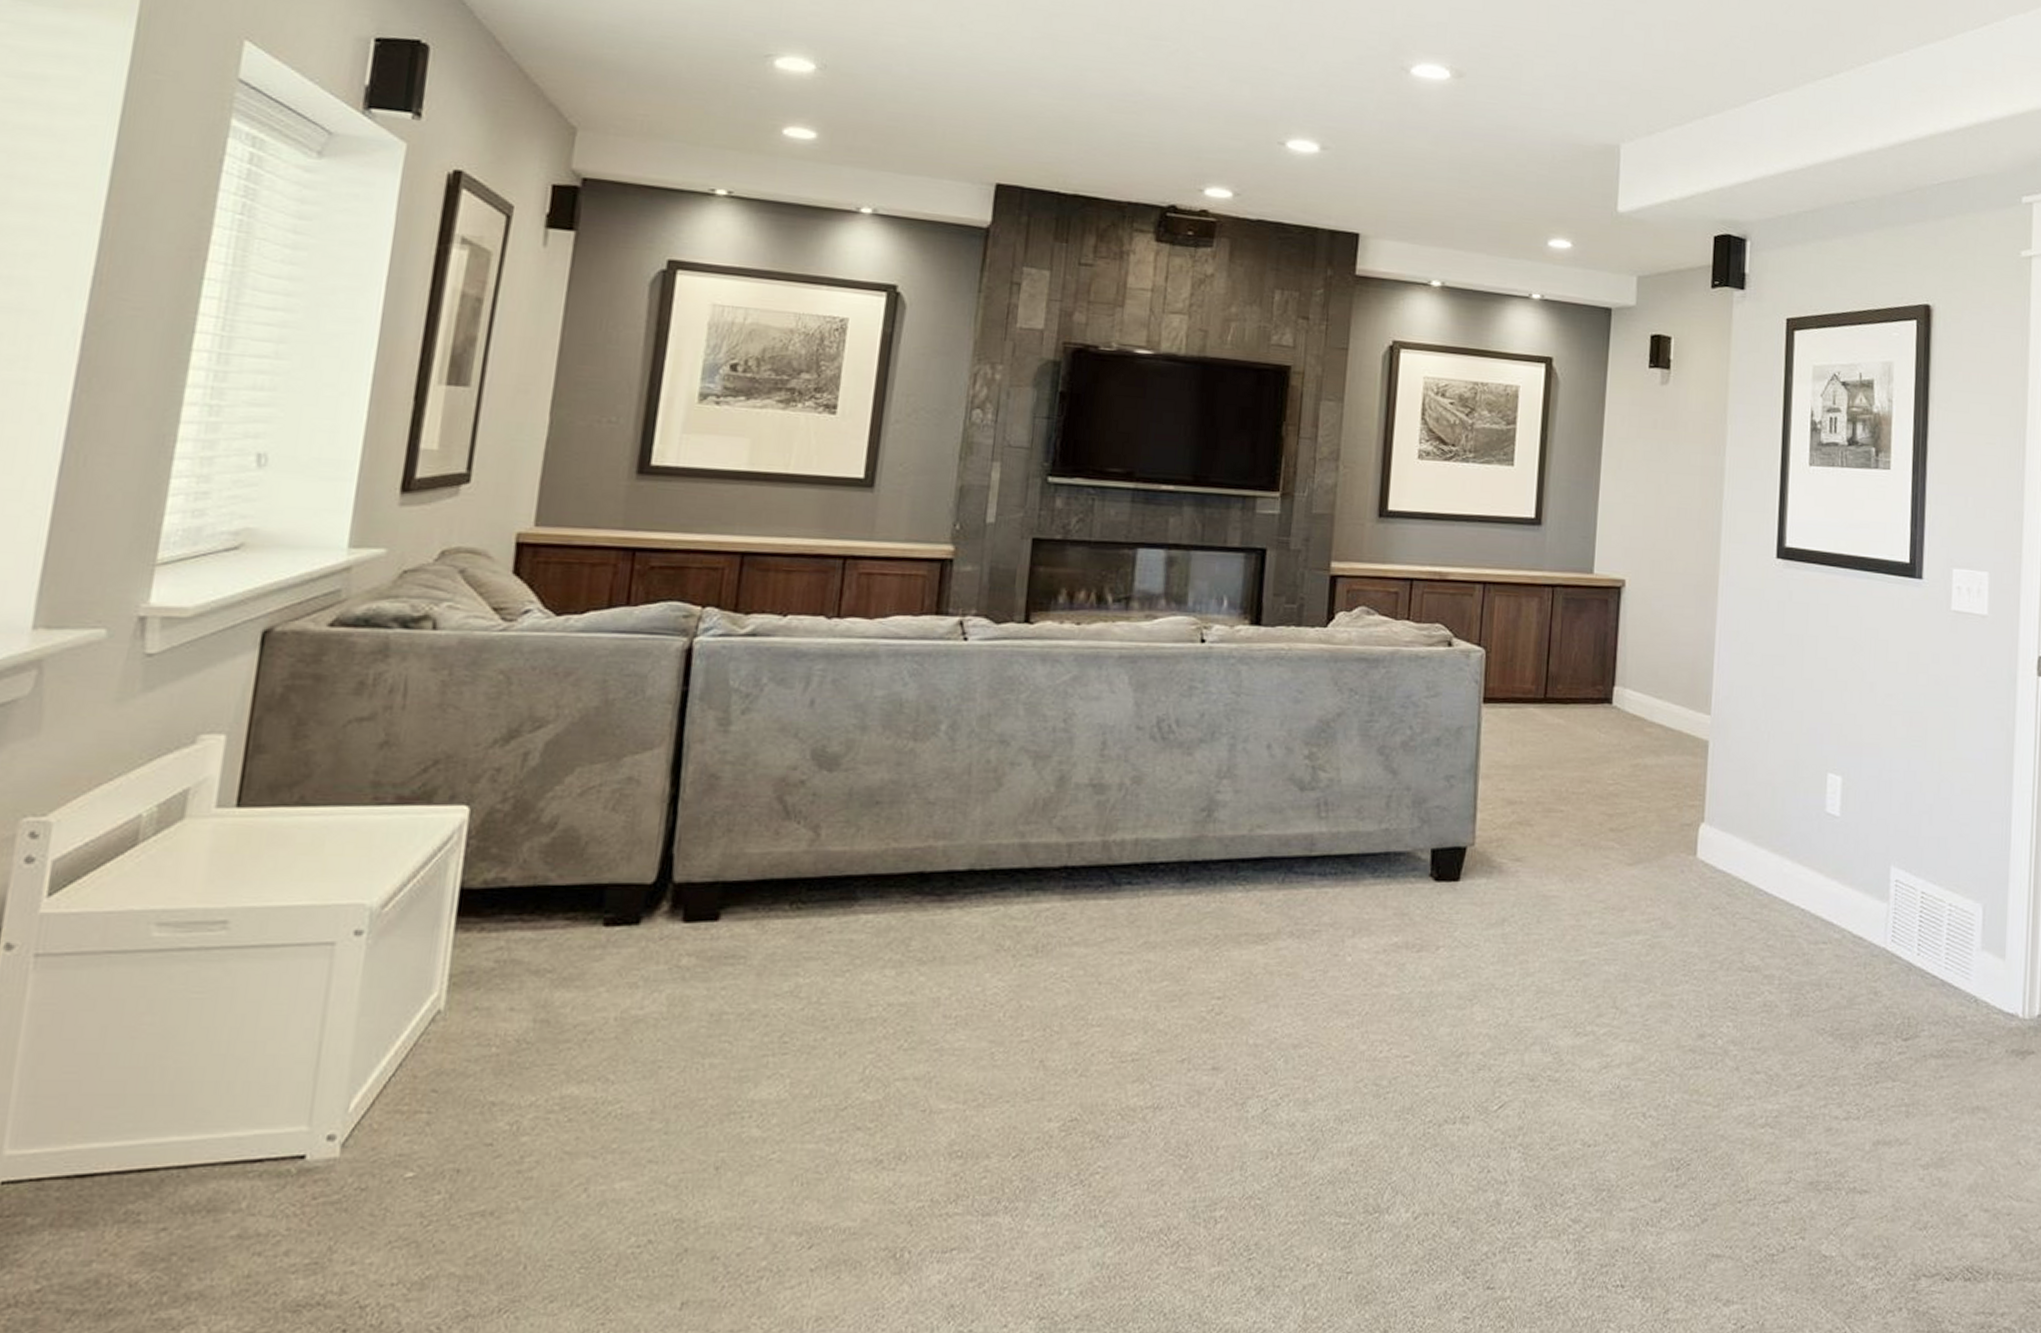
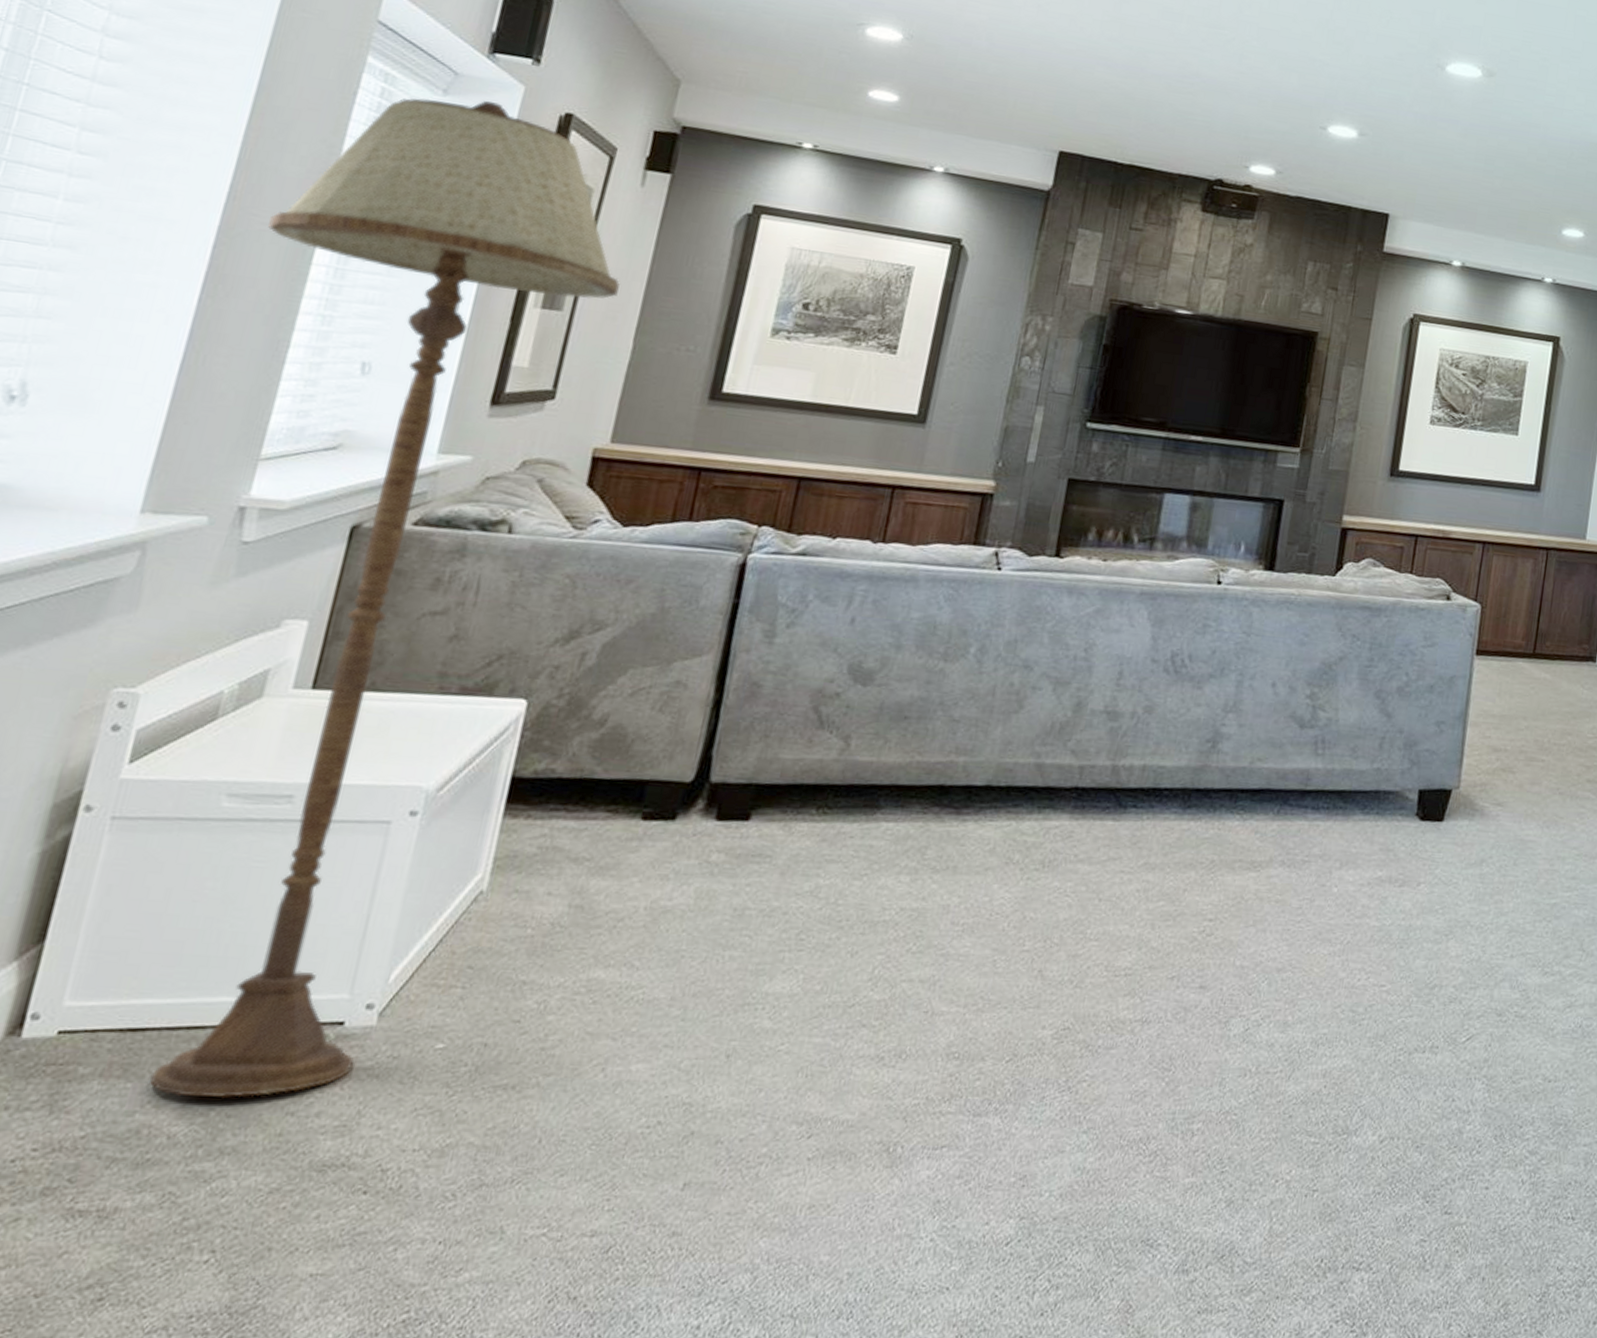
floor lamp: none [104,161,529,1241] -> present [150,98,620,1097]

